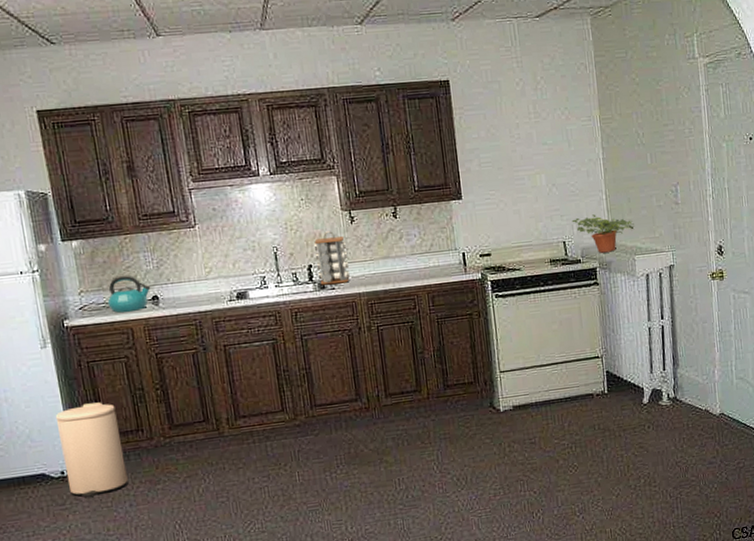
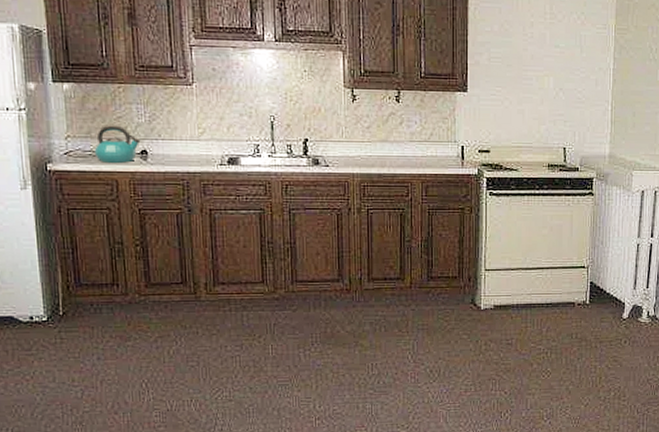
pedal bin: present [55,402,128,498] -> none [29,251,98,345]
spice rack: present [313,231,350,286] -> none [312,107,345,162]
potted plant: present [571,214,635,253] -> none [574,124,636,164]

